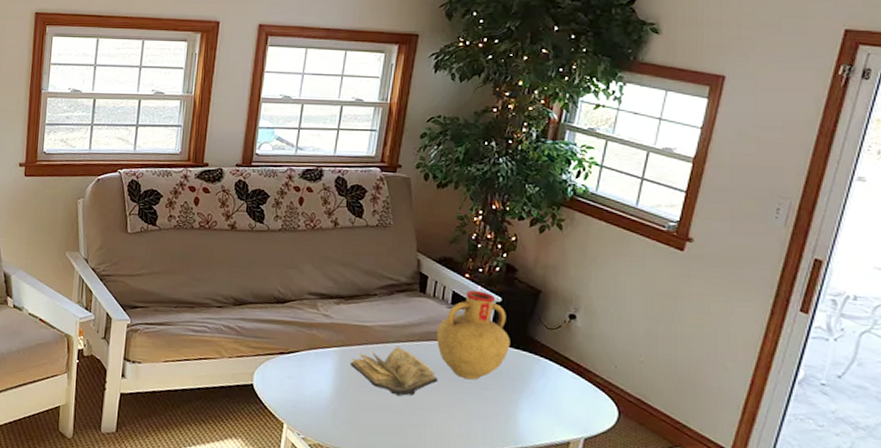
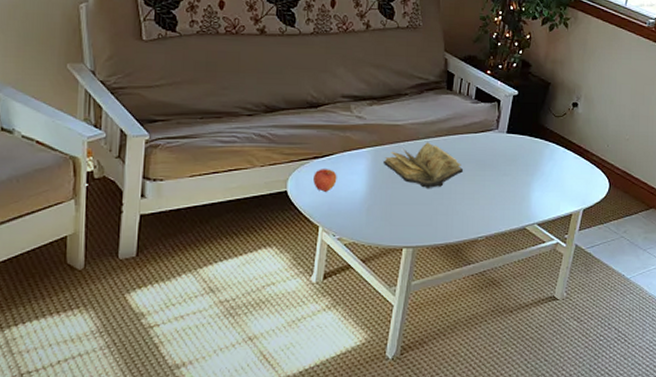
apple: none [279,365,303,389] -> present [313,169,337,192]
vase: present [437,290,510,380] -> none [462,86,525,168]

